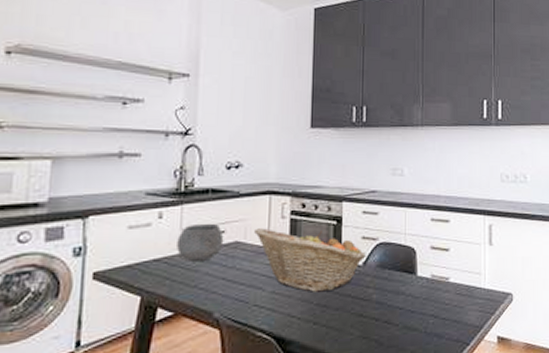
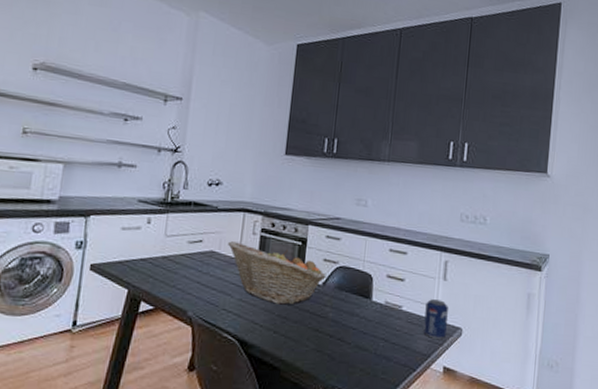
bowl: present [177,223,224,261] -> none [160,231,202,265]
beverage can: none [473,266,497,308] -> present [423,299,448,339]

